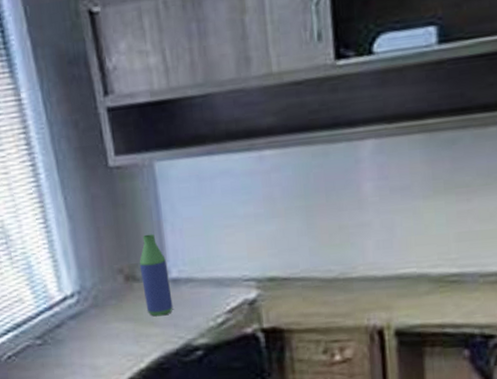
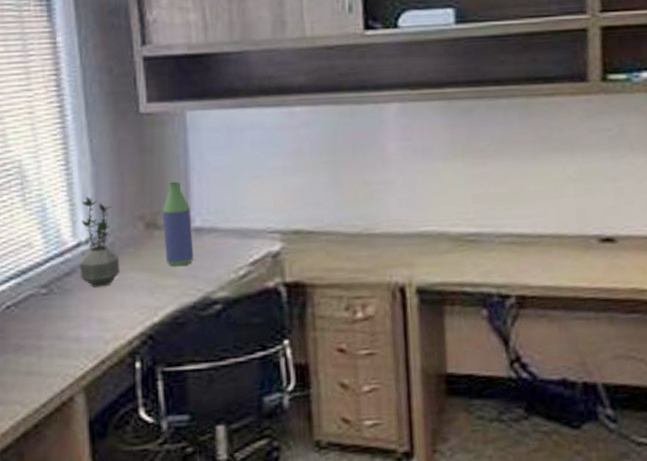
potted plant: none [63,252,106,338] -> present [79,196,120,287]

